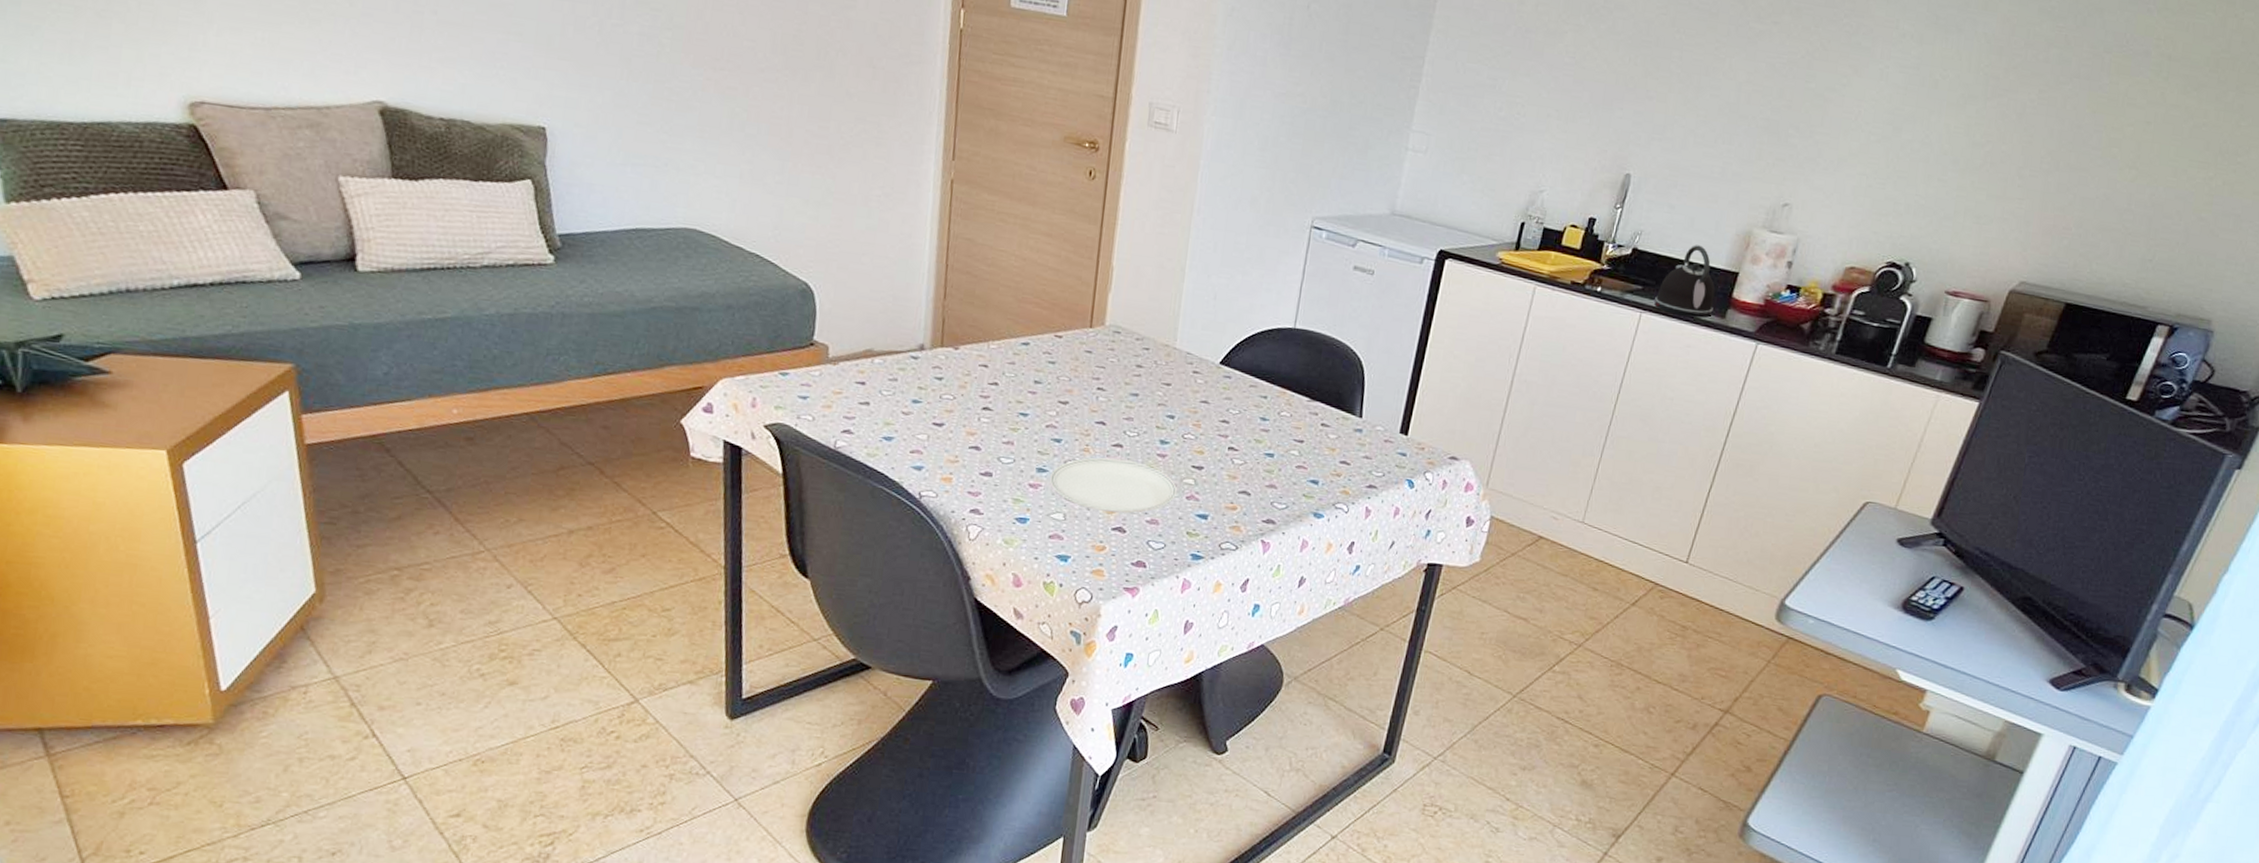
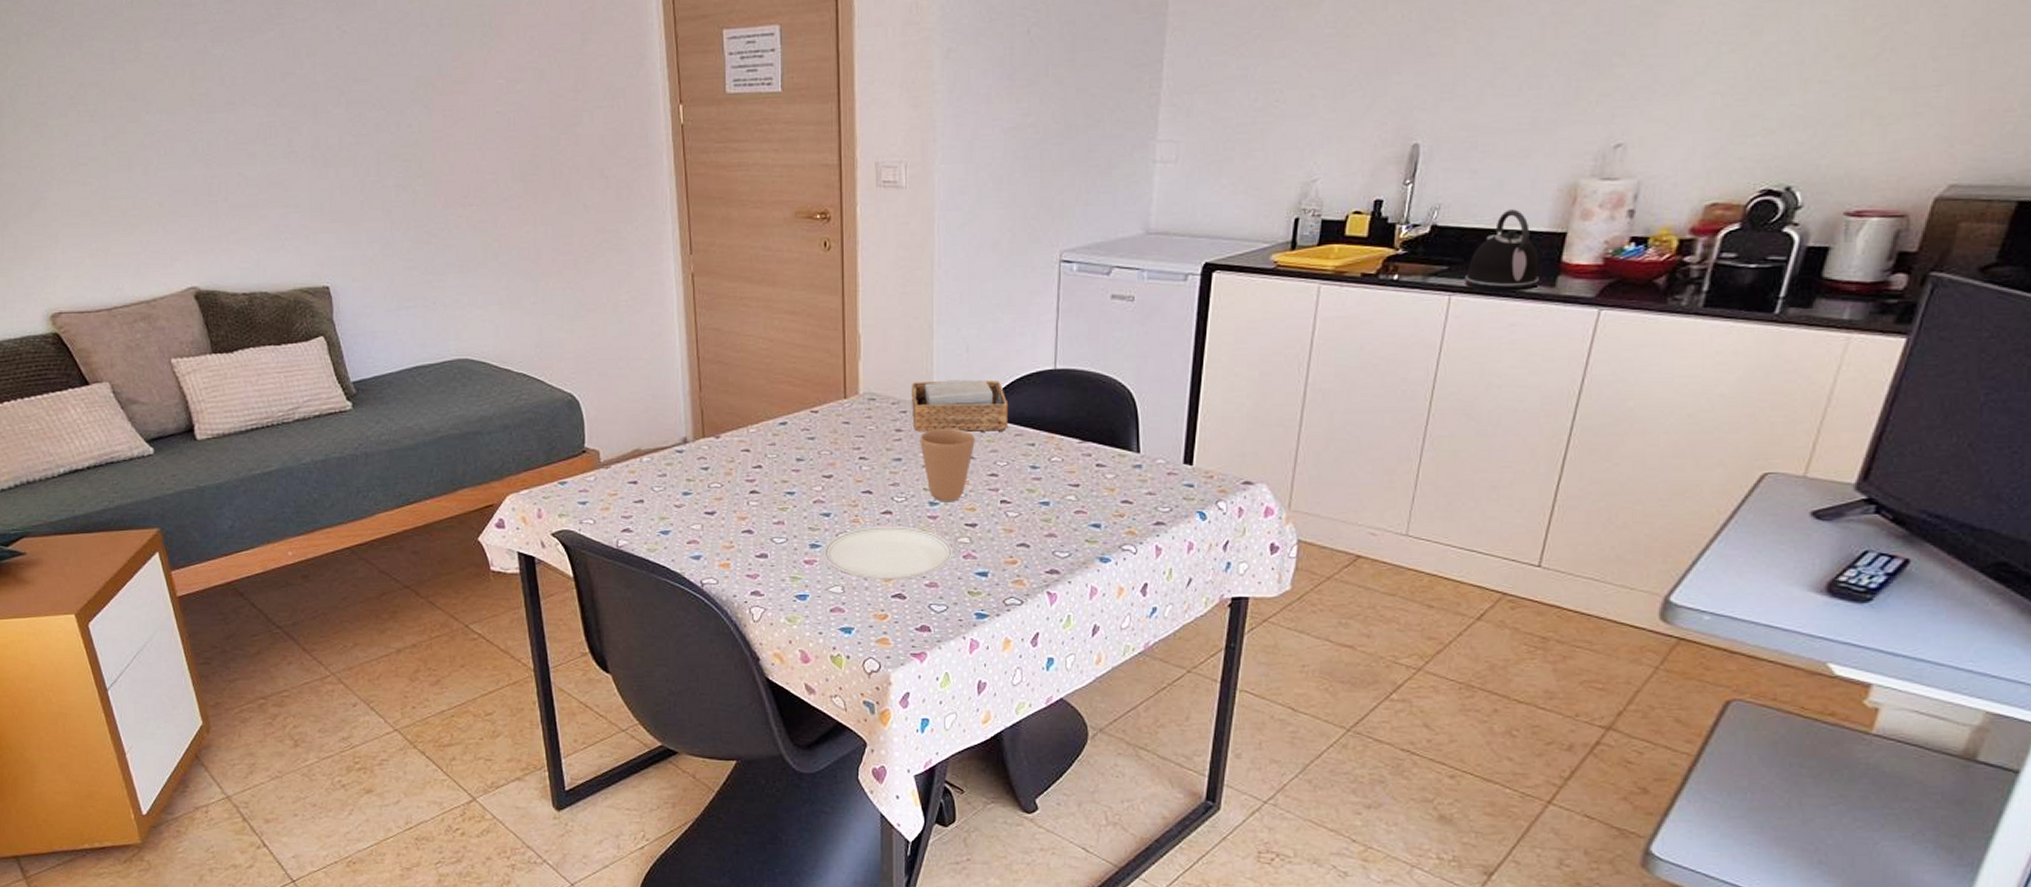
napkin holder: none [1154,321,1248,381] -> present [911,379,1009,432]
mug: none [1158,369,1212,443] -> present [920,429,975,502]

